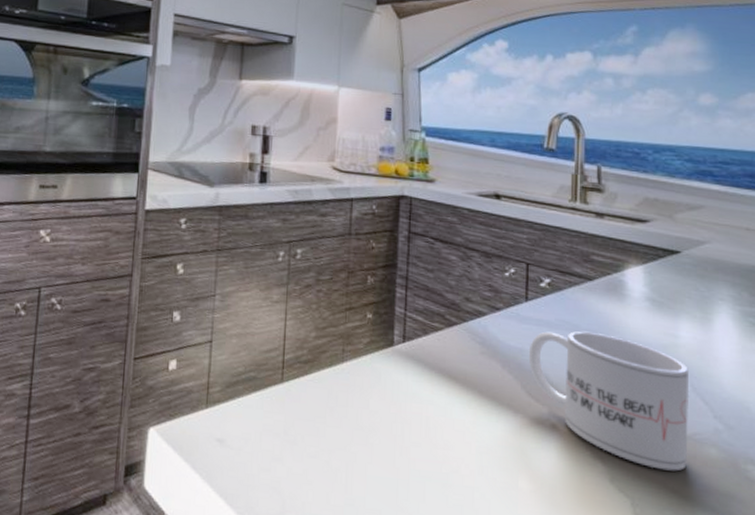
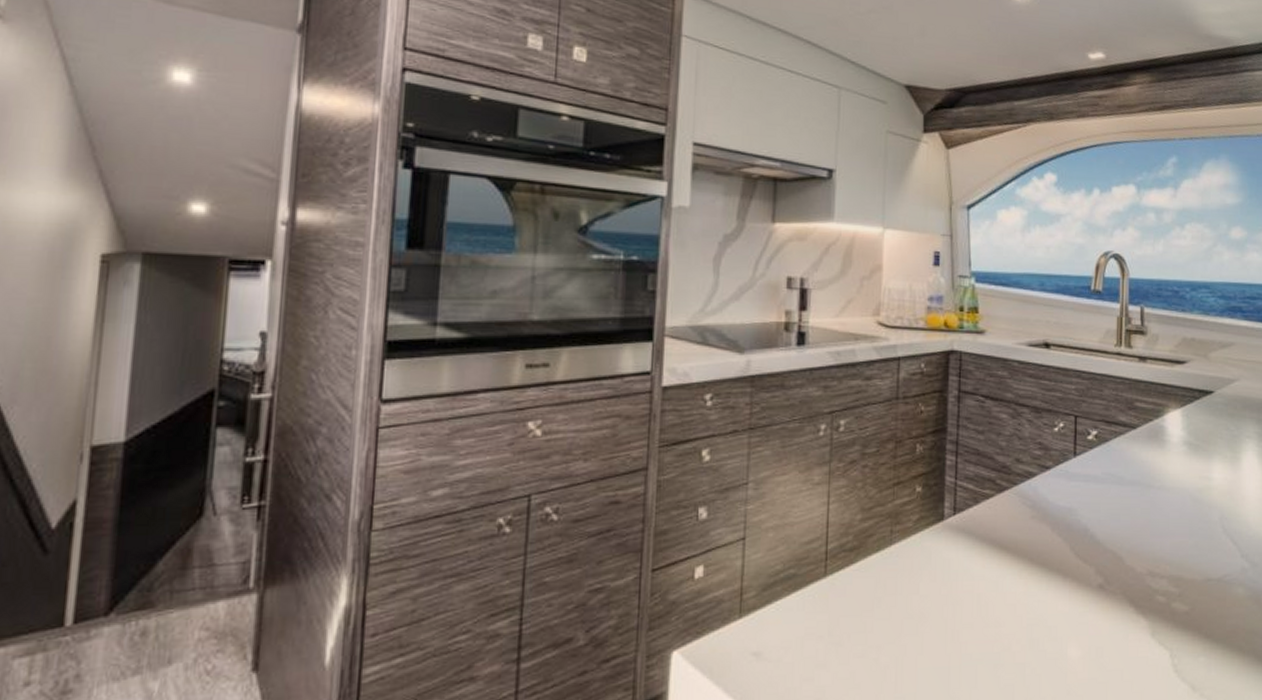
mug: present [528,331,690,471] -> none [1076,482,1221,617]

